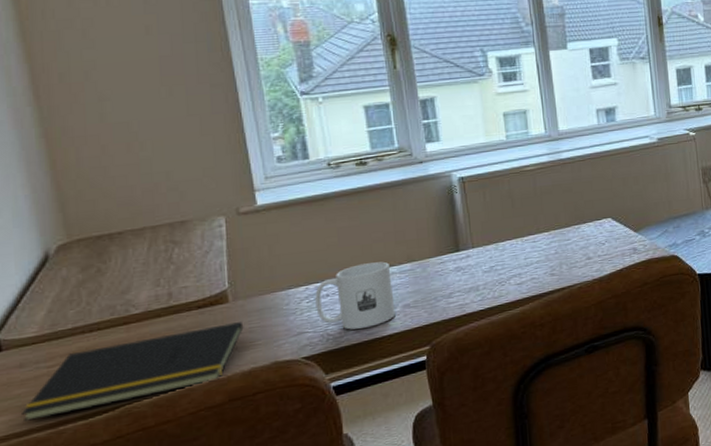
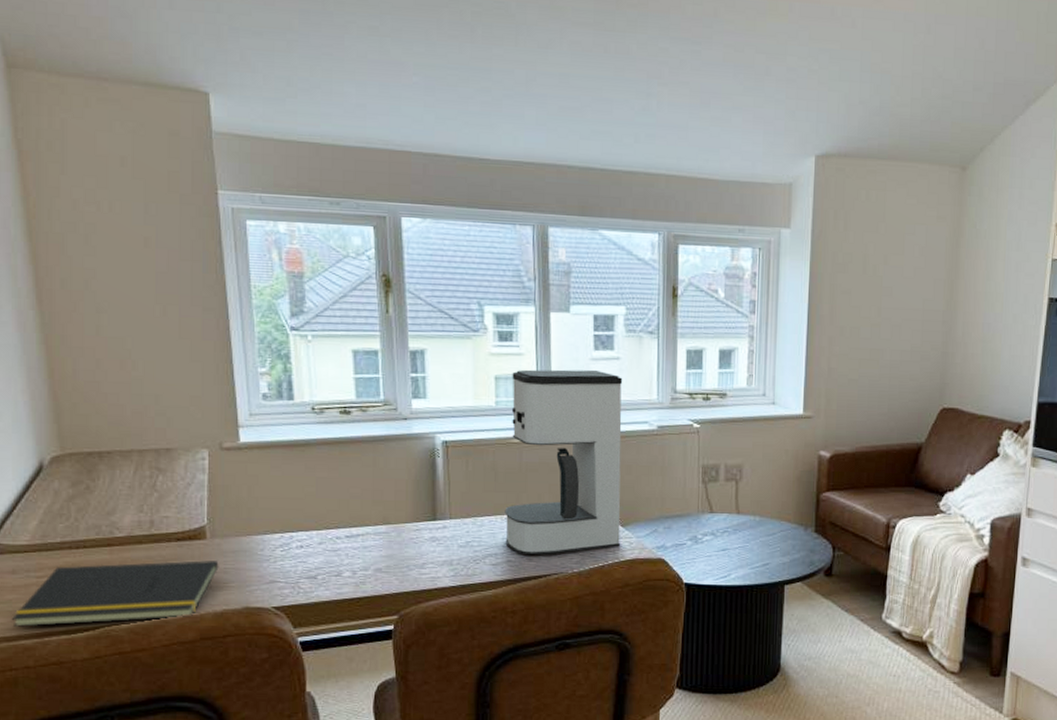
mug: present [315,261,395,330] -> none [289,519,367,586]
coffee maker: none [519,97,635,271] -> present [505,369,623,556]

